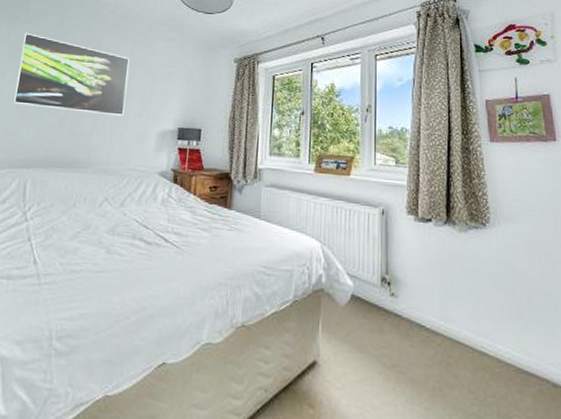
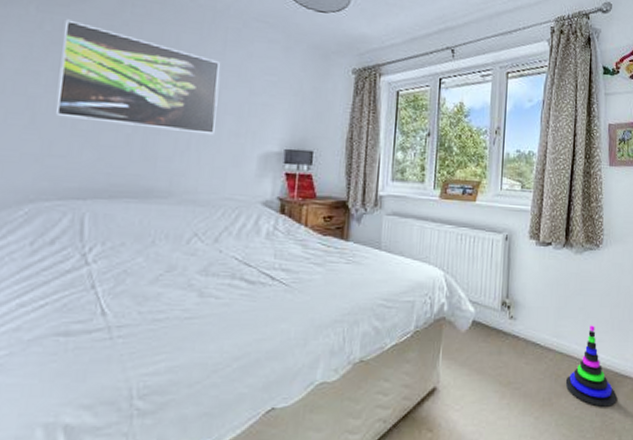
stacking toy: none [457,310,522,408] -> present [565,325,617,407]

